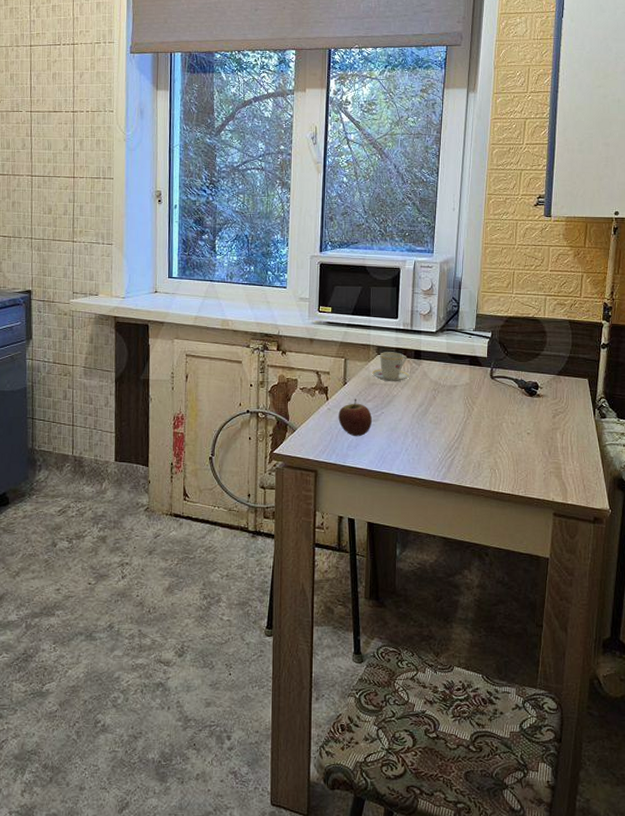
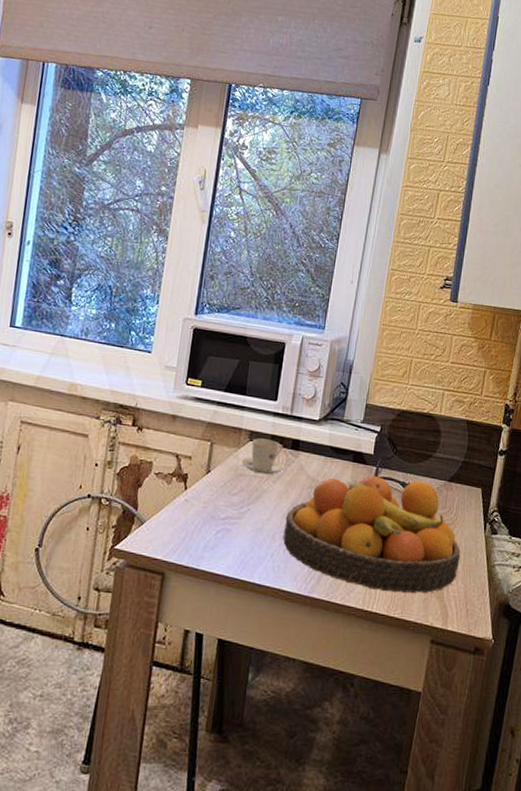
apple: present [338,398,373,437] -> none [196,490,236,536]
fruit bowl: none [415,376,574,475] -> present [283,476,461,593]

